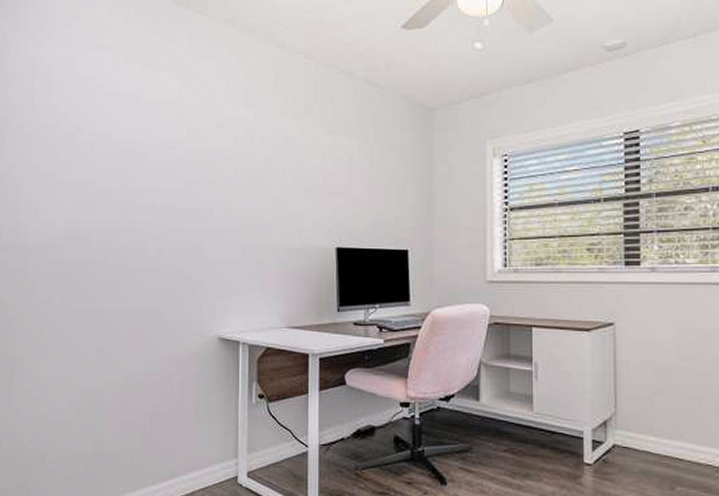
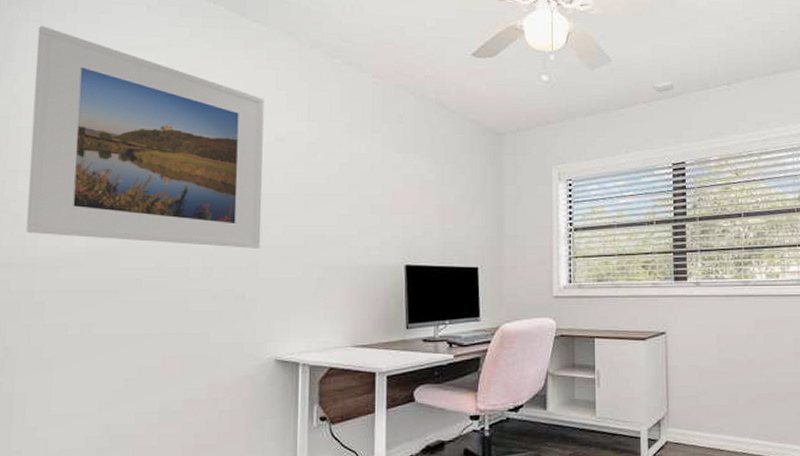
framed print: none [20,33,207,231] -> present [26,25,264,248]

